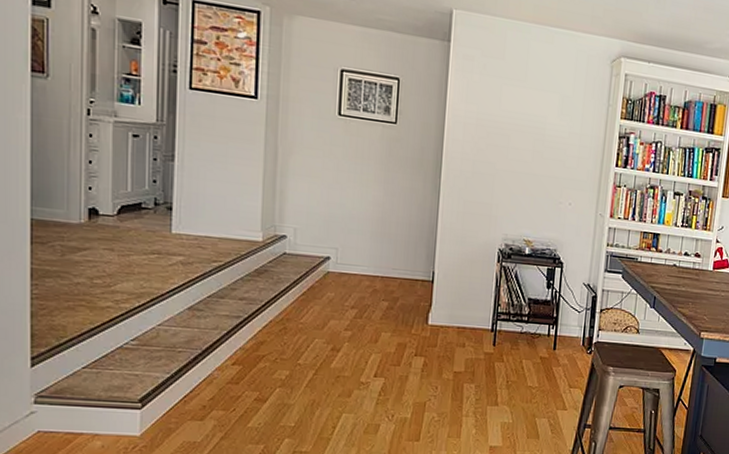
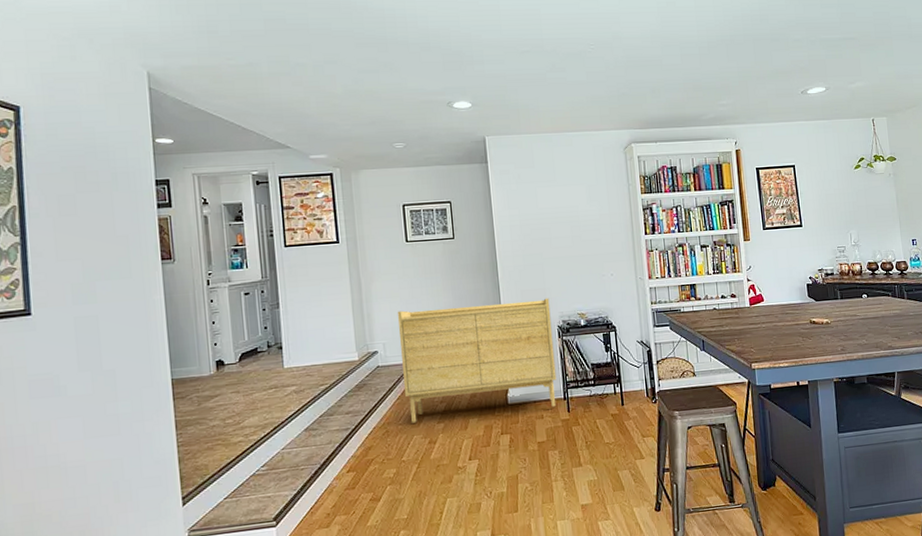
sideboard: none [312,194,495,337] -> present [397,298,557,423]

